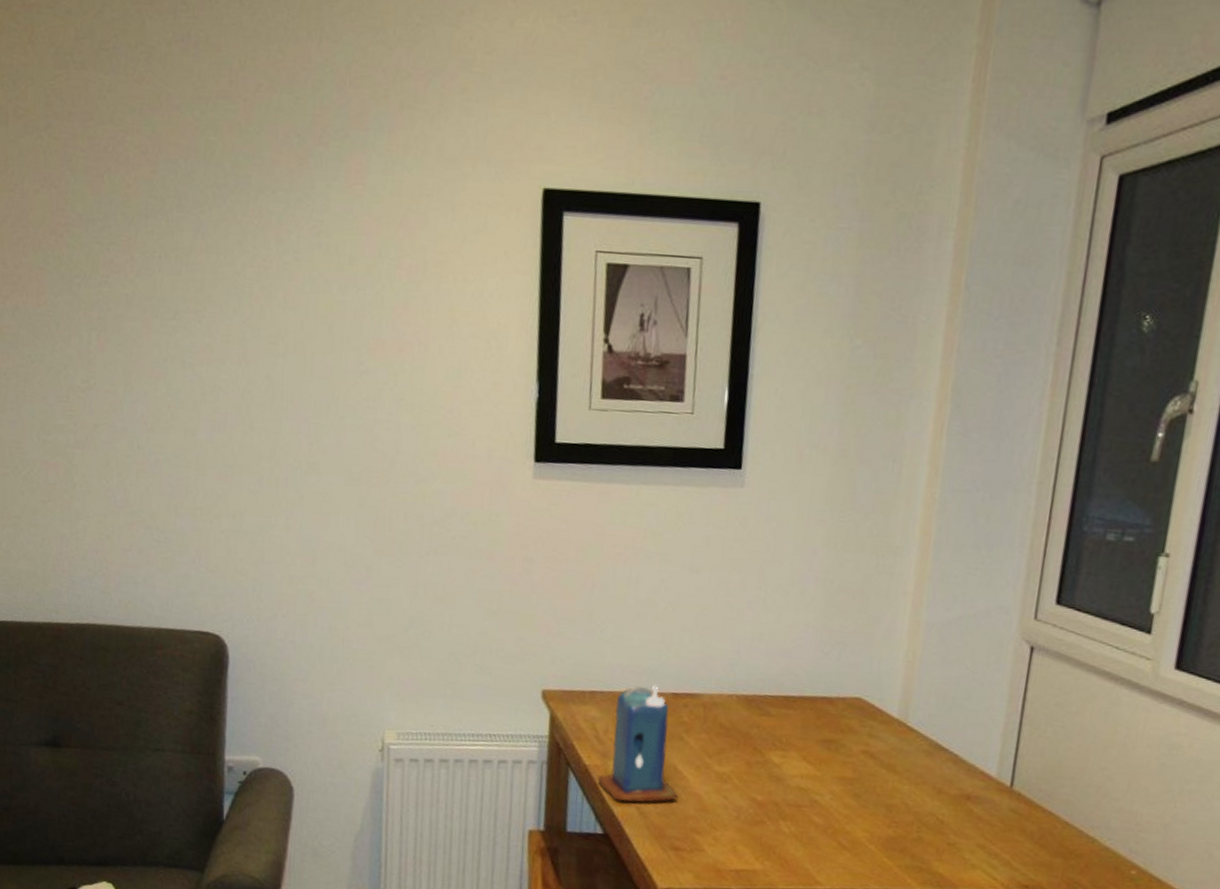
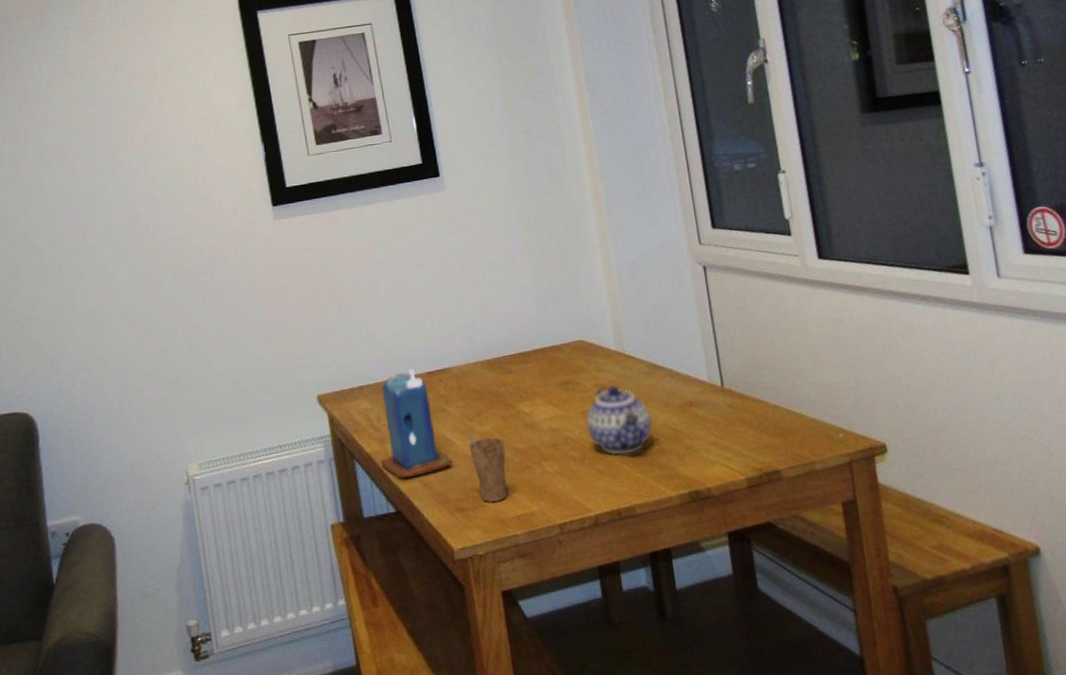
cup: none [700,767,742,850] -> present [466,430,508,502]
teapot: none [839,755,918,836] -> present [585,384,653,455]

